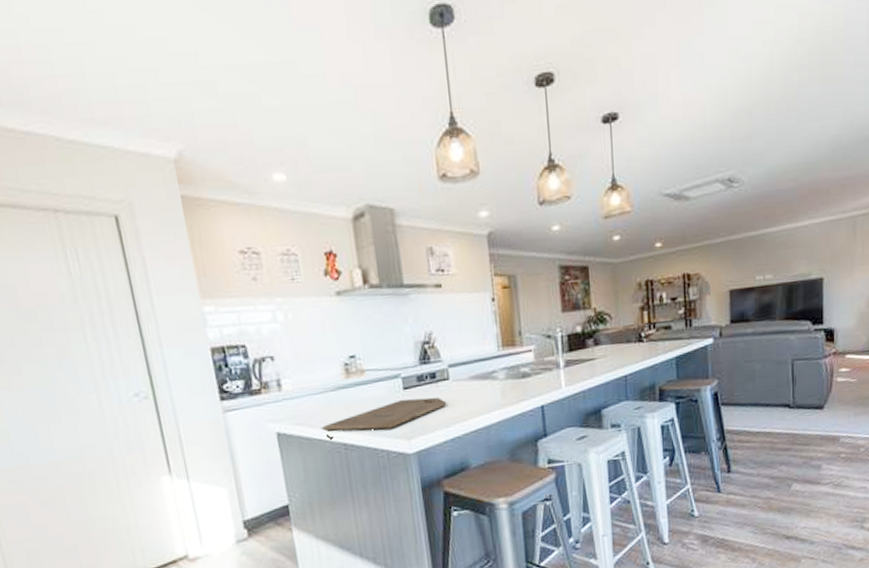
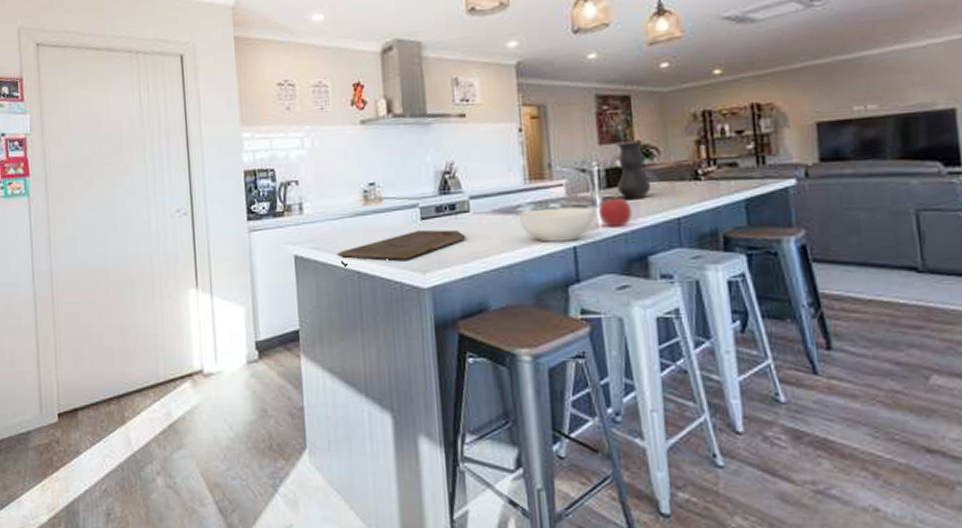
bowl: none [493,370,559,404] -> present [518,207,595,242]
fruit: none [562,357,590,386] -> present [599,194,633,226]
vase: none [575,308,605,362] -> present [615,141,652,201]

